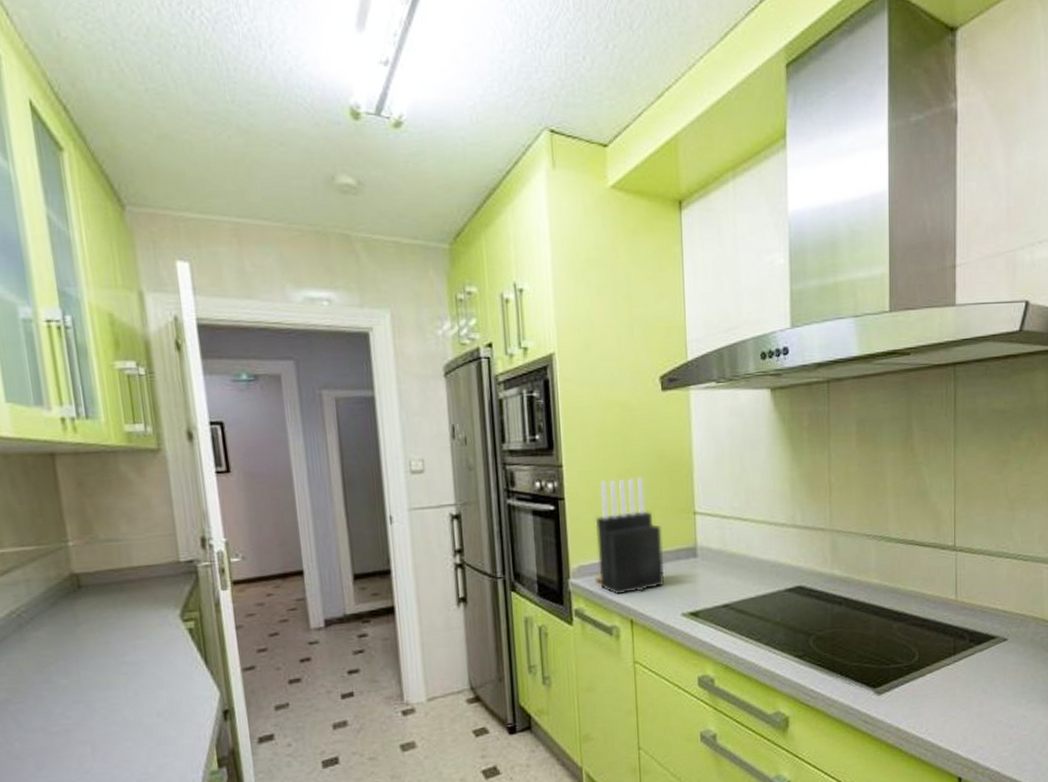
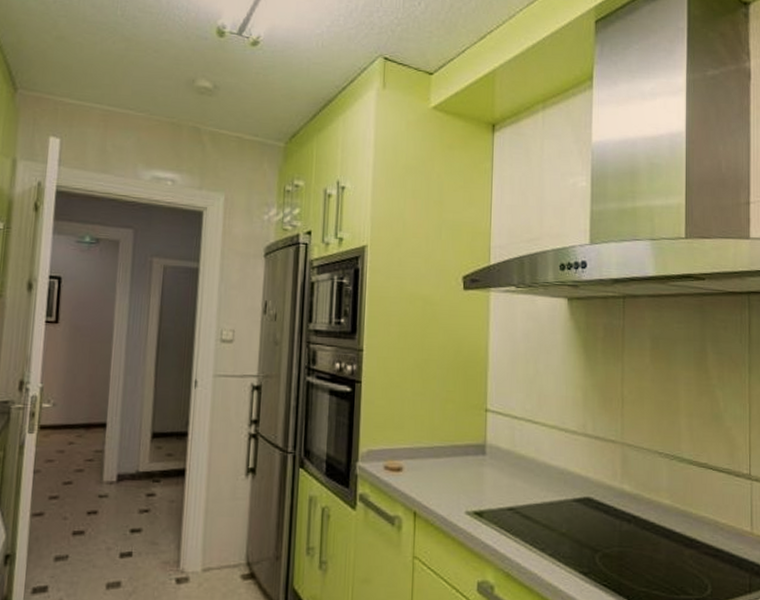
knife block: present [595,477,665,595] -> none [387,368,452,485]

